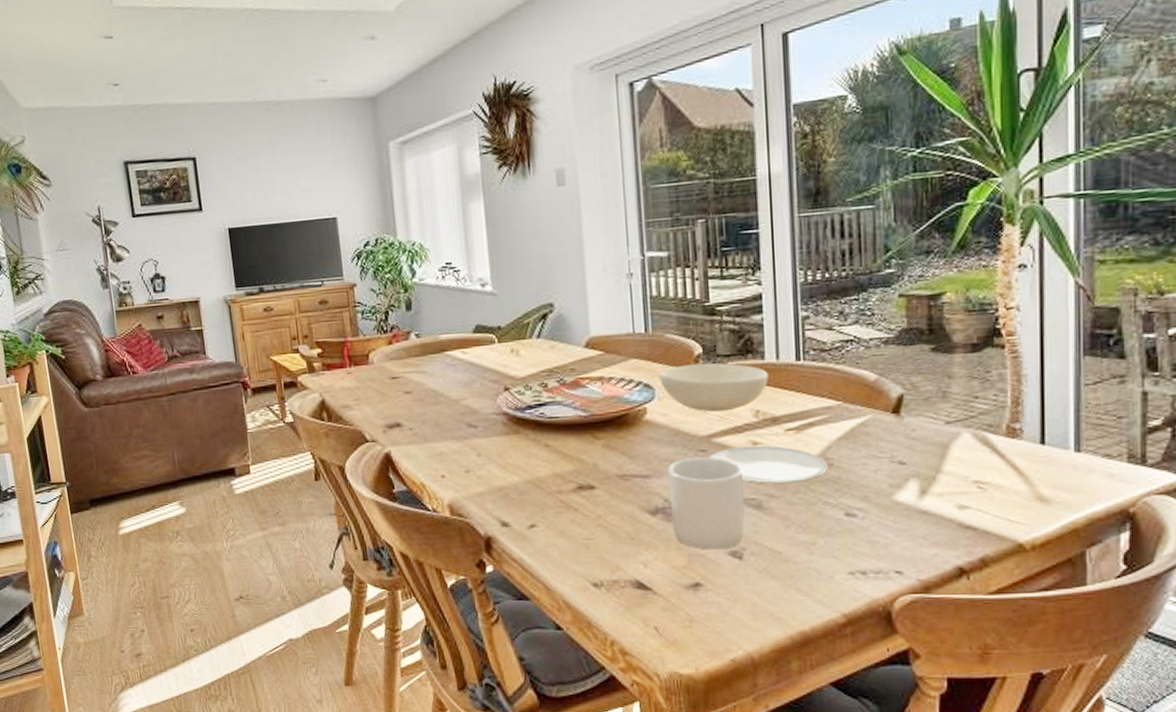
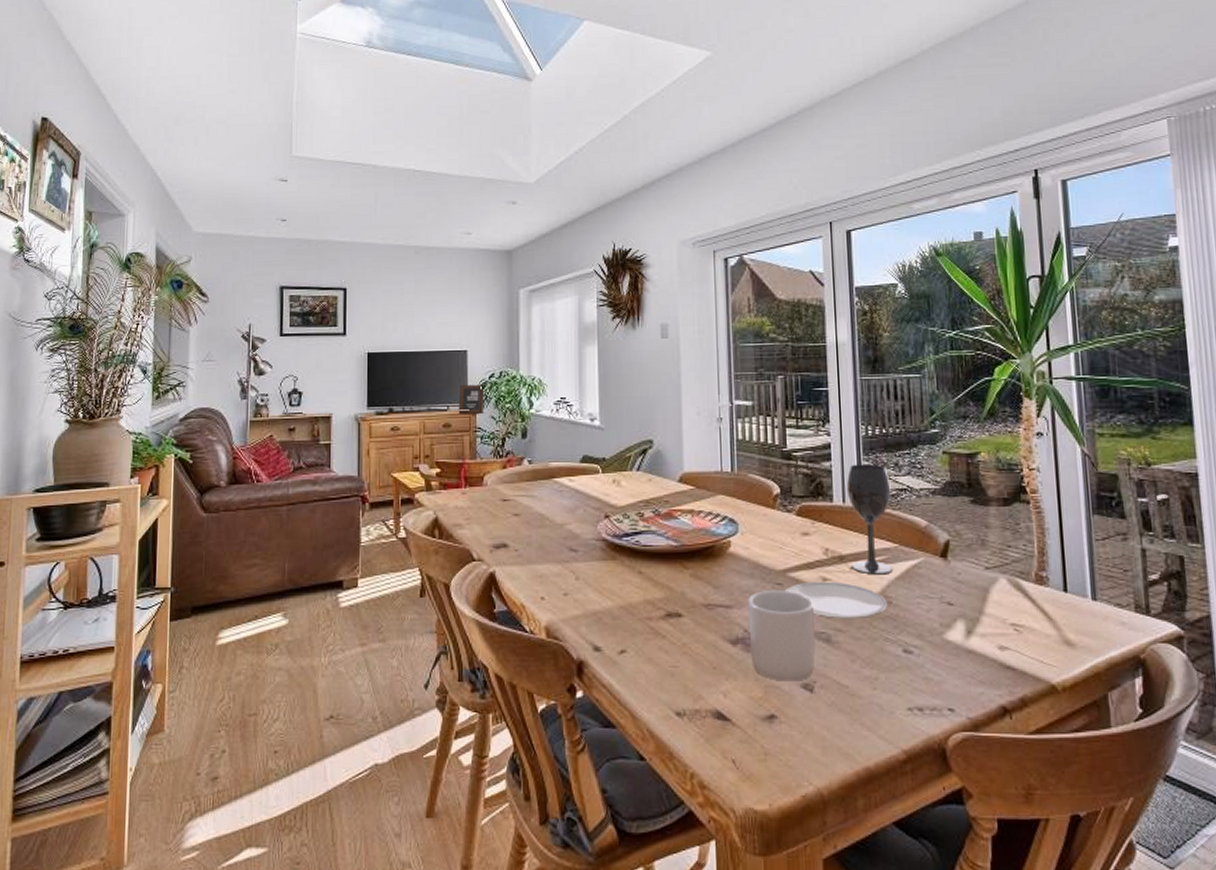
picture frame: none [332,255,362,290] -> present [458,385,485,415]
bowl: present [659,362,768,412] -> none [743,502,836,548]
wine glass: none [780,314,834,436] -> present [846,464,893,575]

